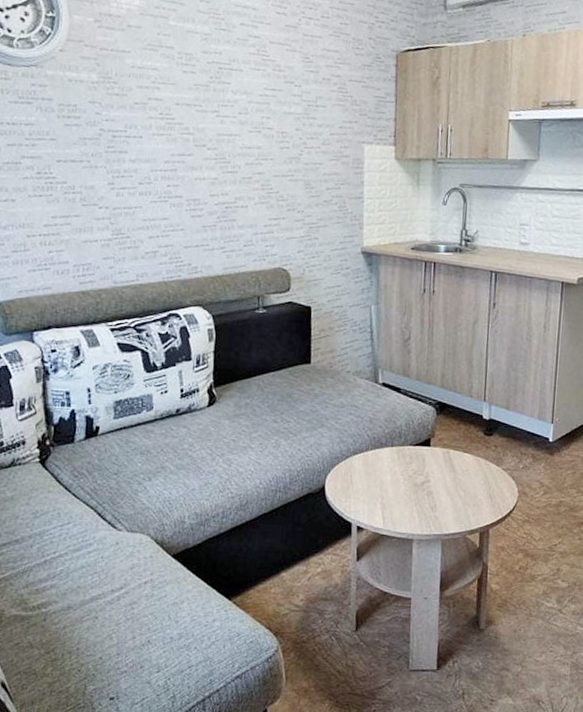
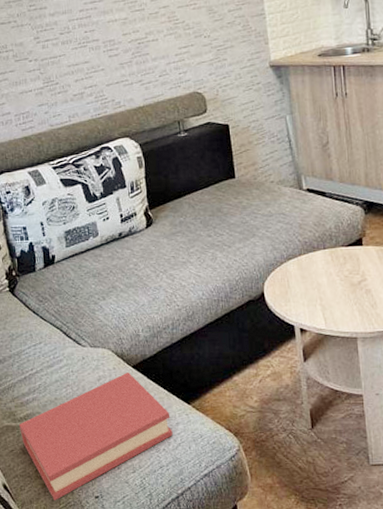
hardback book: none [30,562,208,701] -> present [19,373,173,500]

